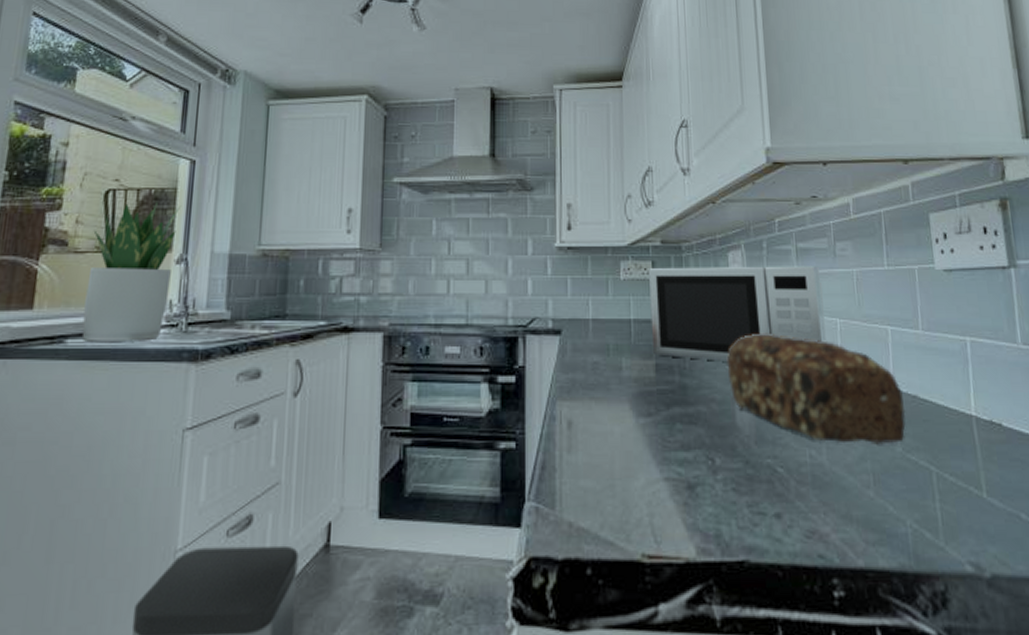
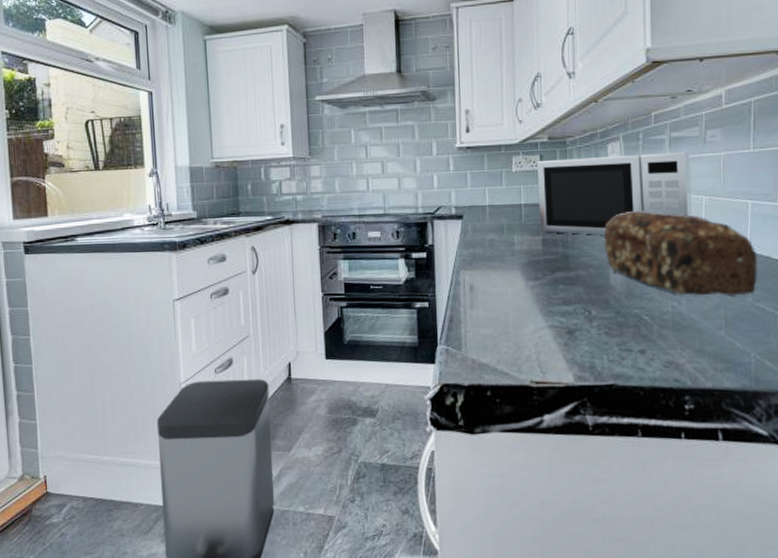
planter: present [81,202,180,342] -> none [82,128,147,239]

